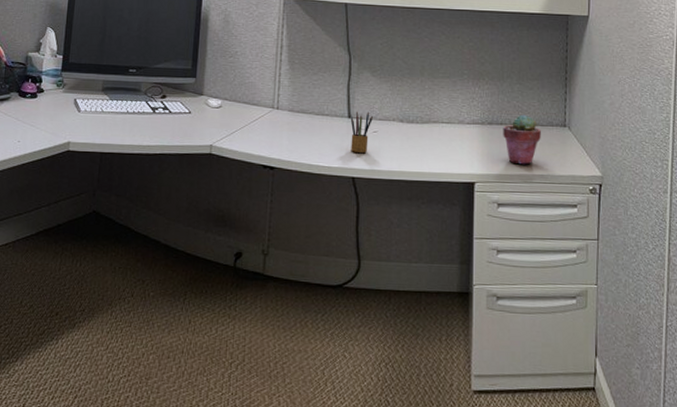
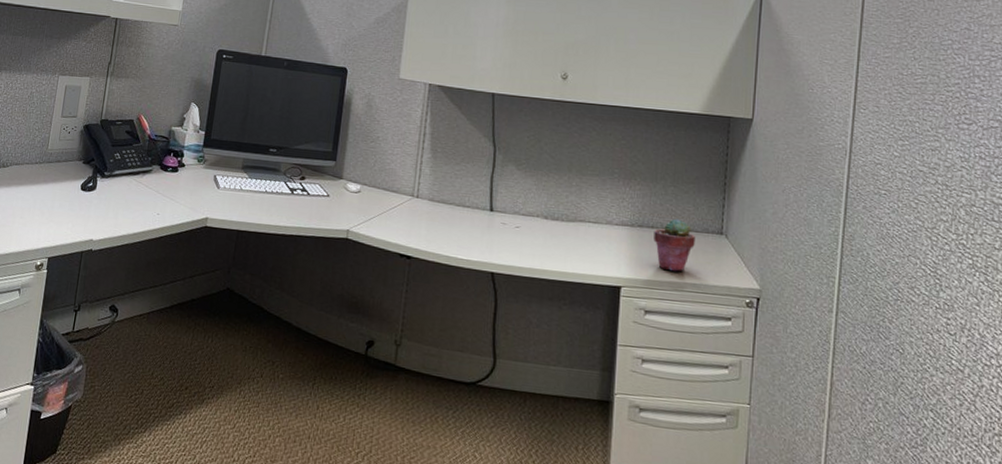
pencil box: present [350,111,373,153] -> none [491,204,516,248]

